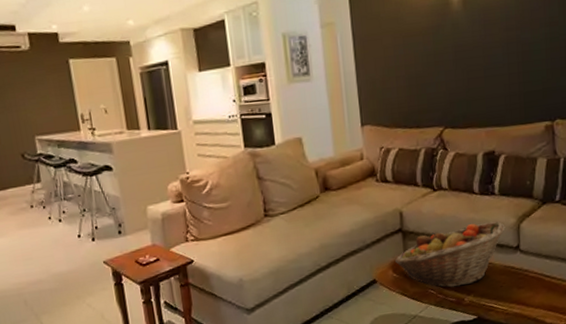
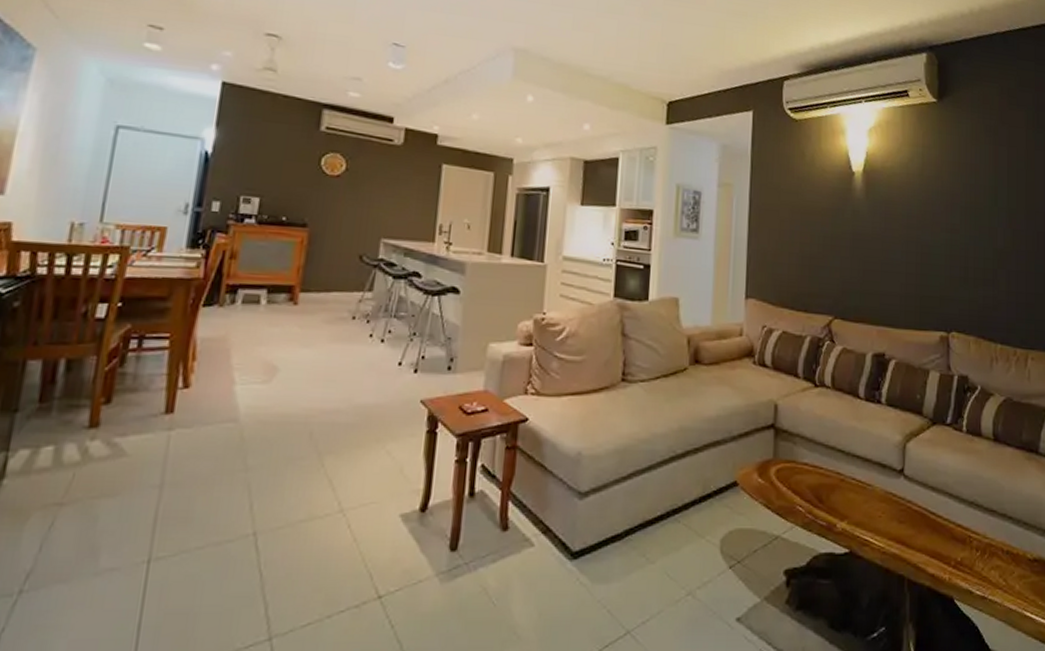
fruit basket: present [395,221,505,288] -> none [763,432,890,508]

